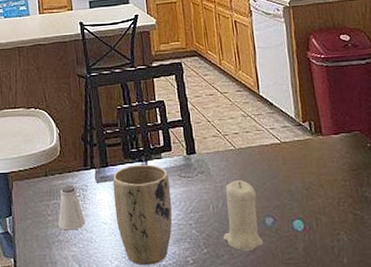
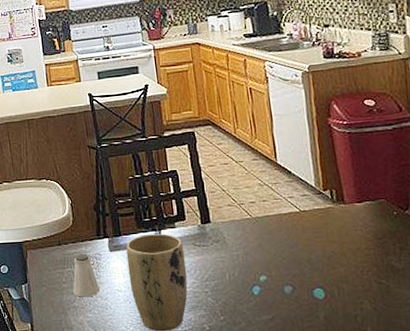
candle: present [223,180,264,251] -> none [240,249,283,318]

